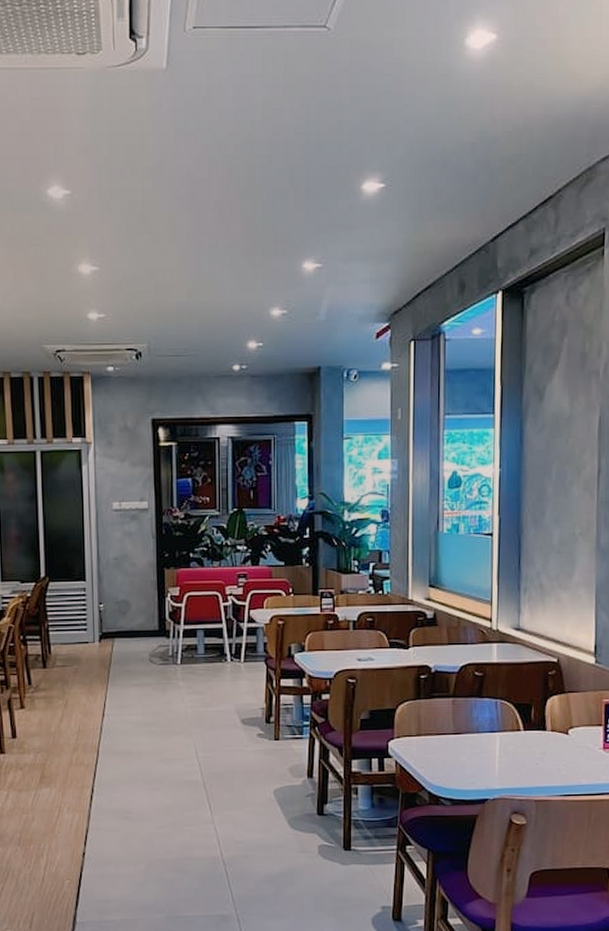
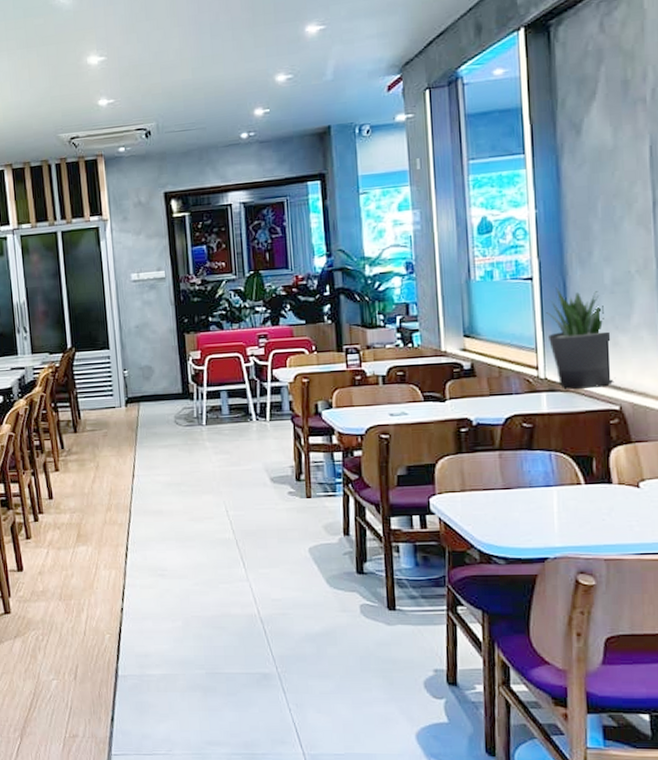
planter: none [502,544,555,641] -> present [546,287,615,389]

